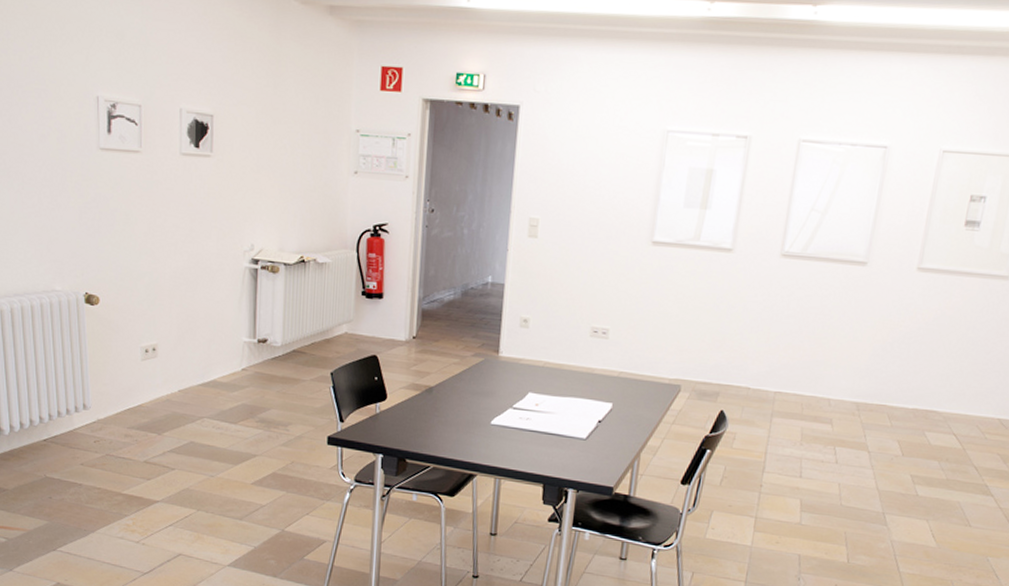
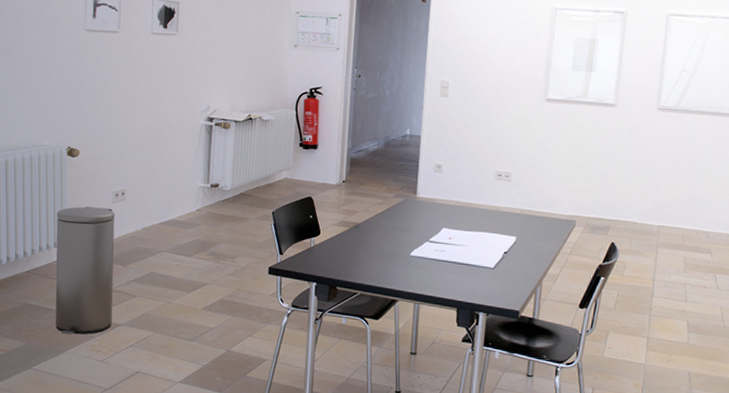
pedal bin: none [76,364,148,512] -> present [55,206,115,335]

